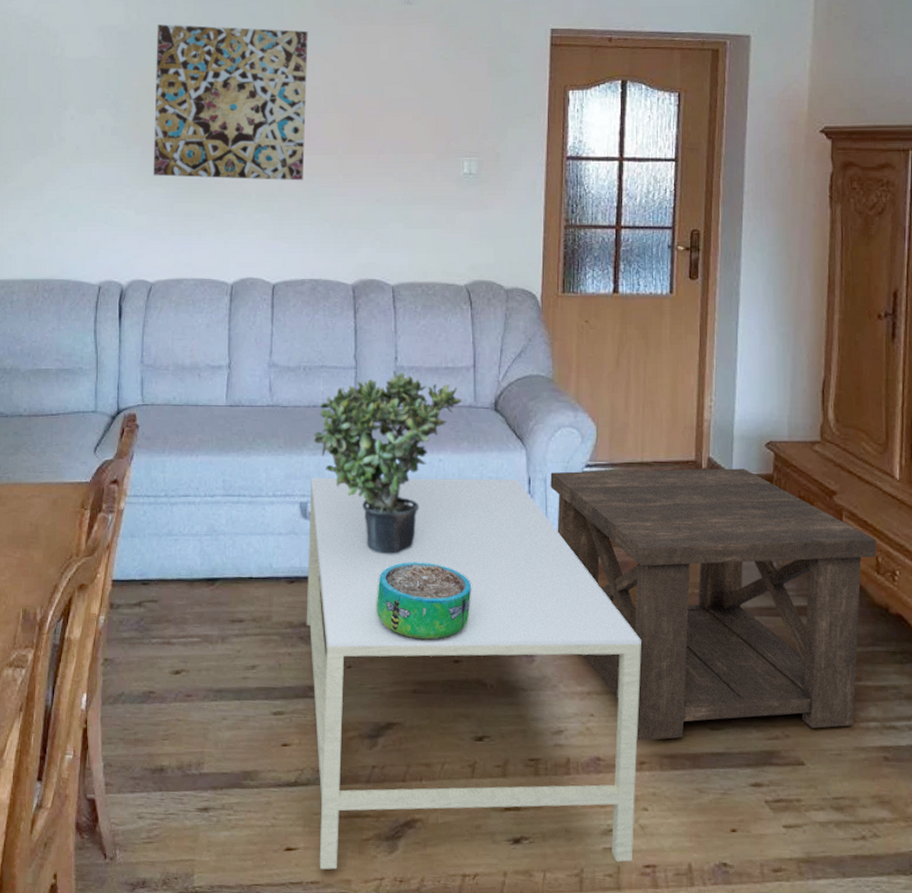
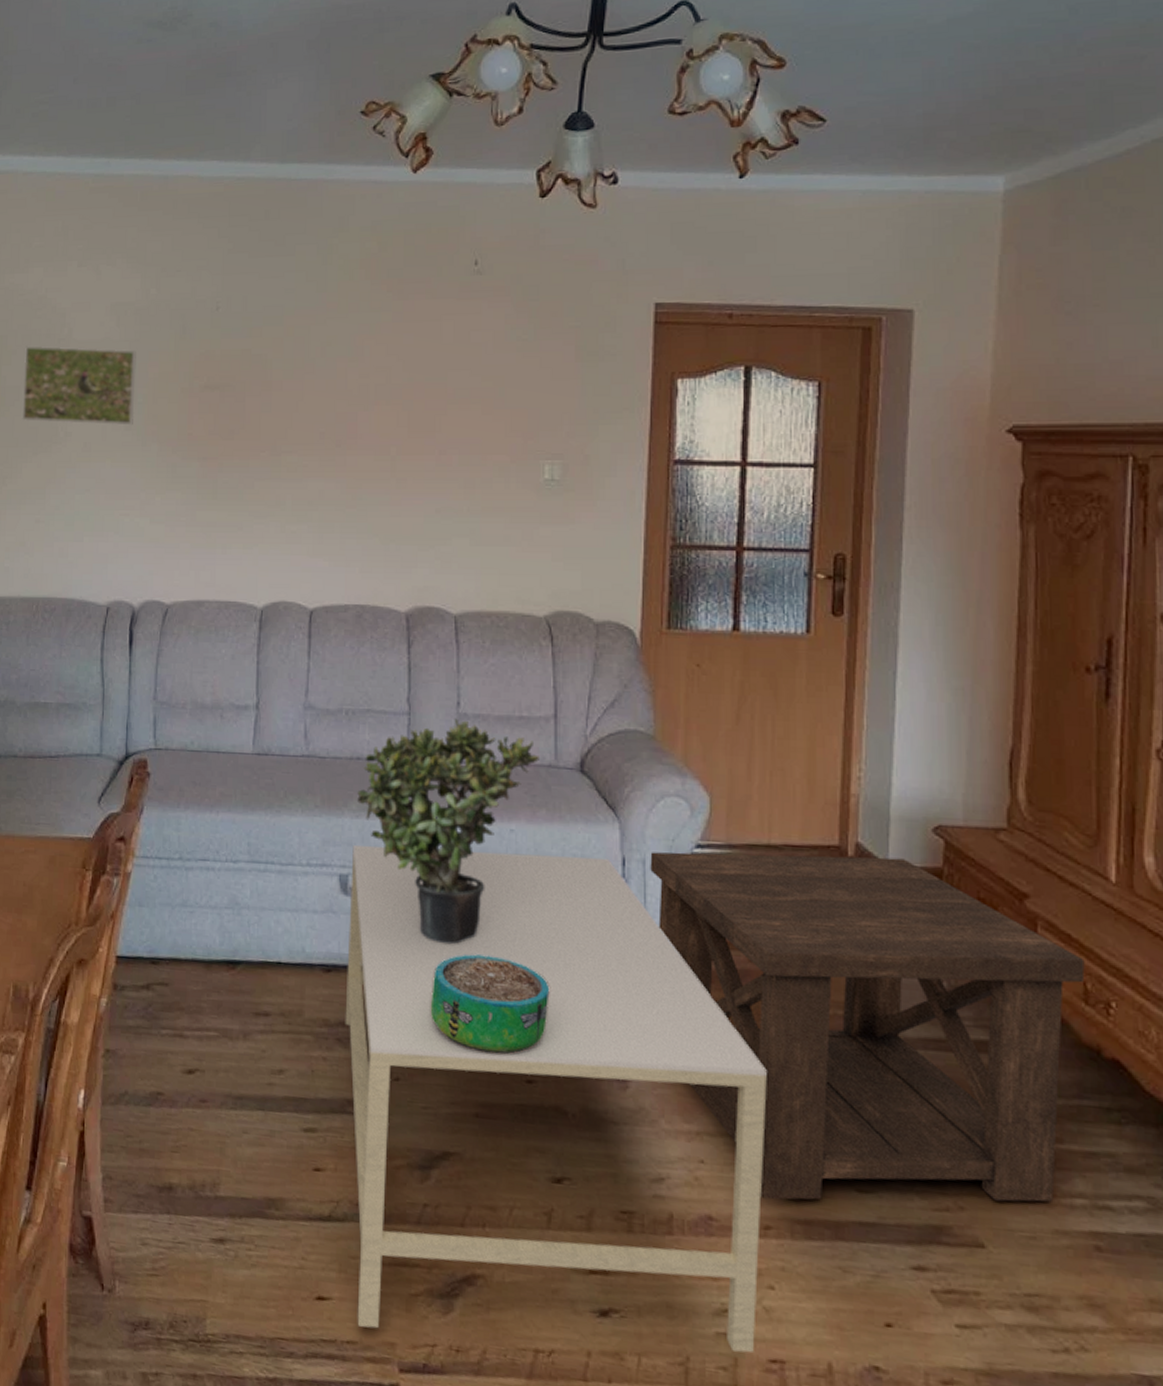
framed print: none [21,63,121,131] -> present [23,345,136,426]
wall art: present [153,24,308,181] -> none [171,300,356,486]

